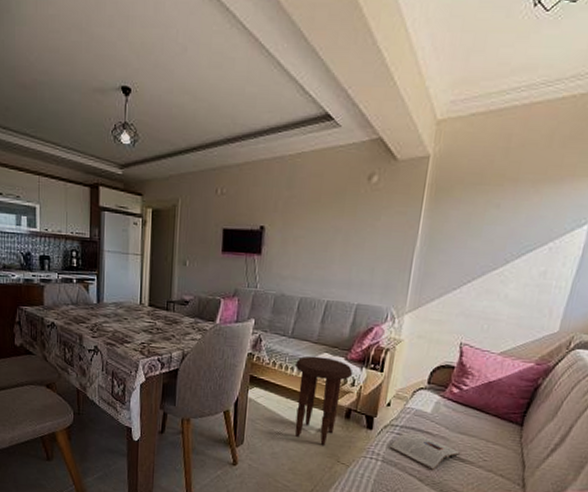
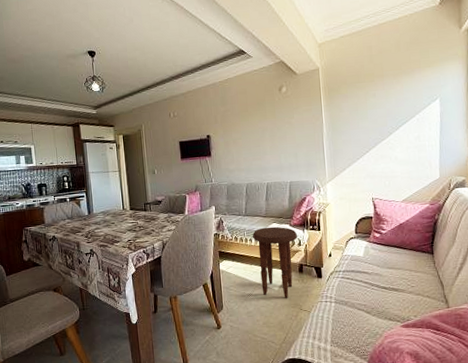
magazine: present [389,433,460,470] -> none [338,274,393,302]

